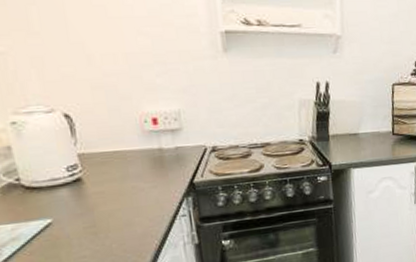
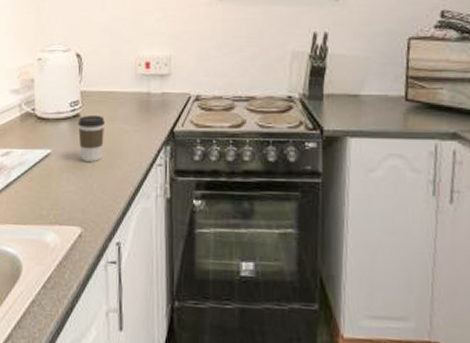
coffee cup: none [80,177,117,225] -> present [77,116,105,161]

